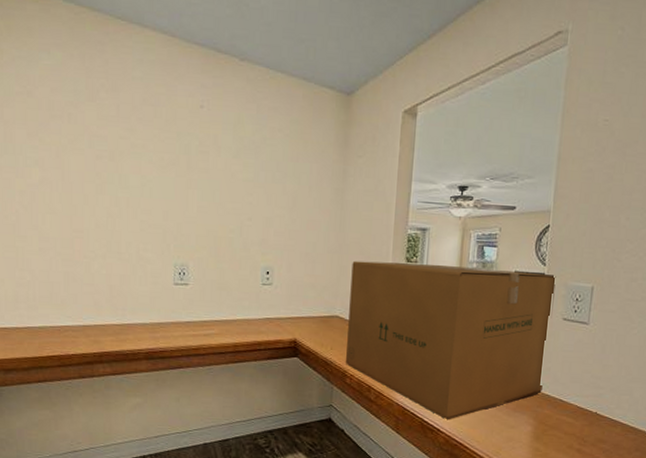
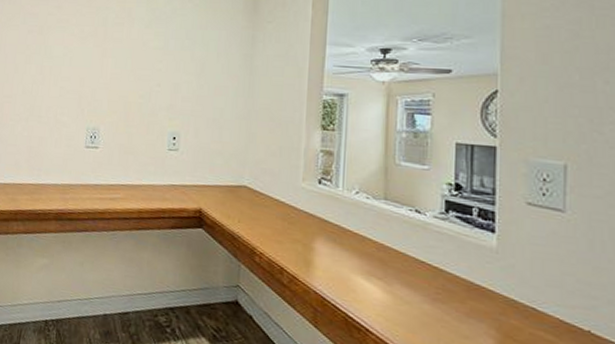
box: present [346,260,556,420] -> none [255,127,512,319]

